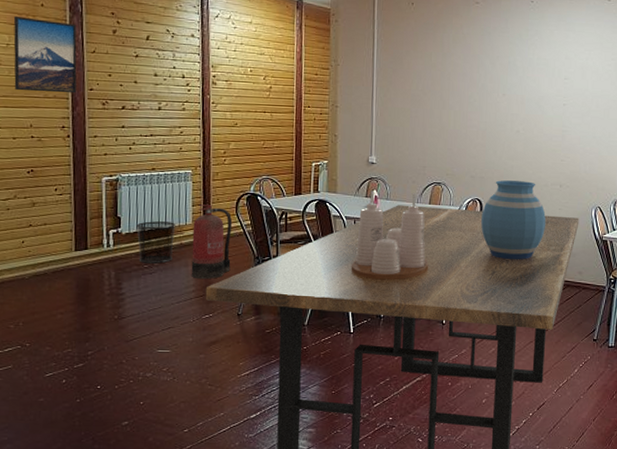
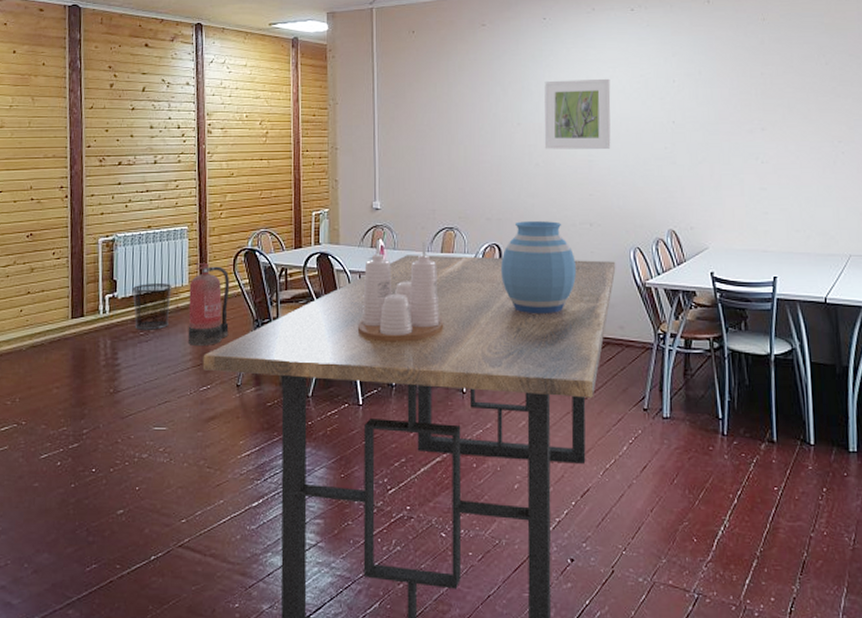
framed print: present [13,16,77,94] -> none [16,77,76,152]
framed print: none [525,58,586,121] -> present [544,78,611,149]

